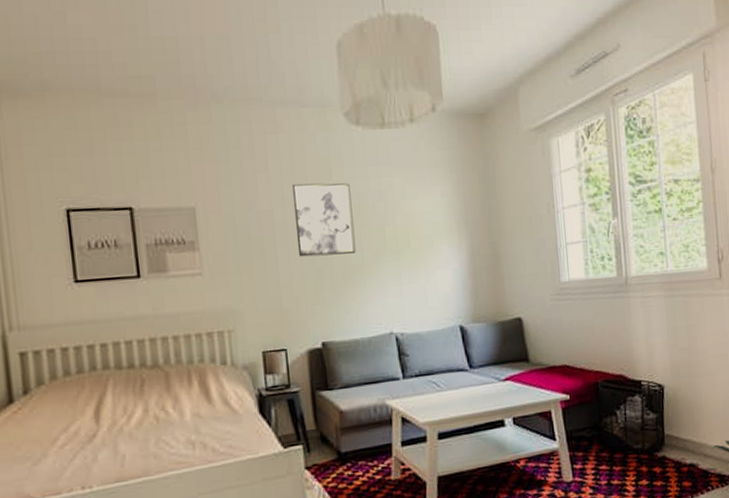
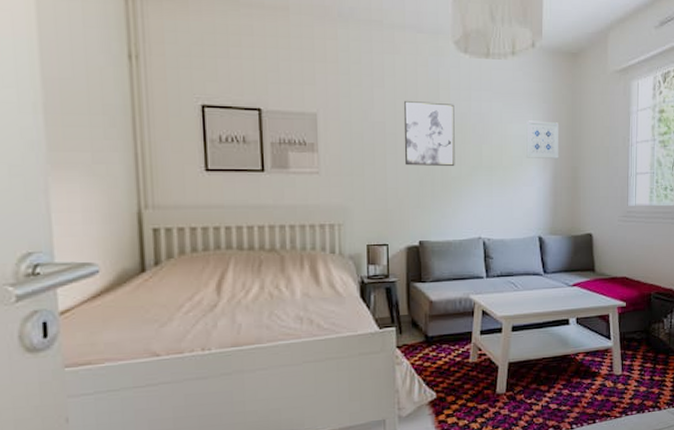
wall art: none [433,193,474,237] -> present [526,120,560,158]

